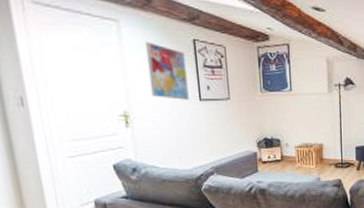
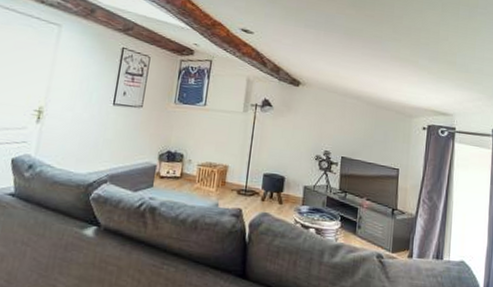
wall art: present [145,41,189,100] -> none [69,45,111,103]

